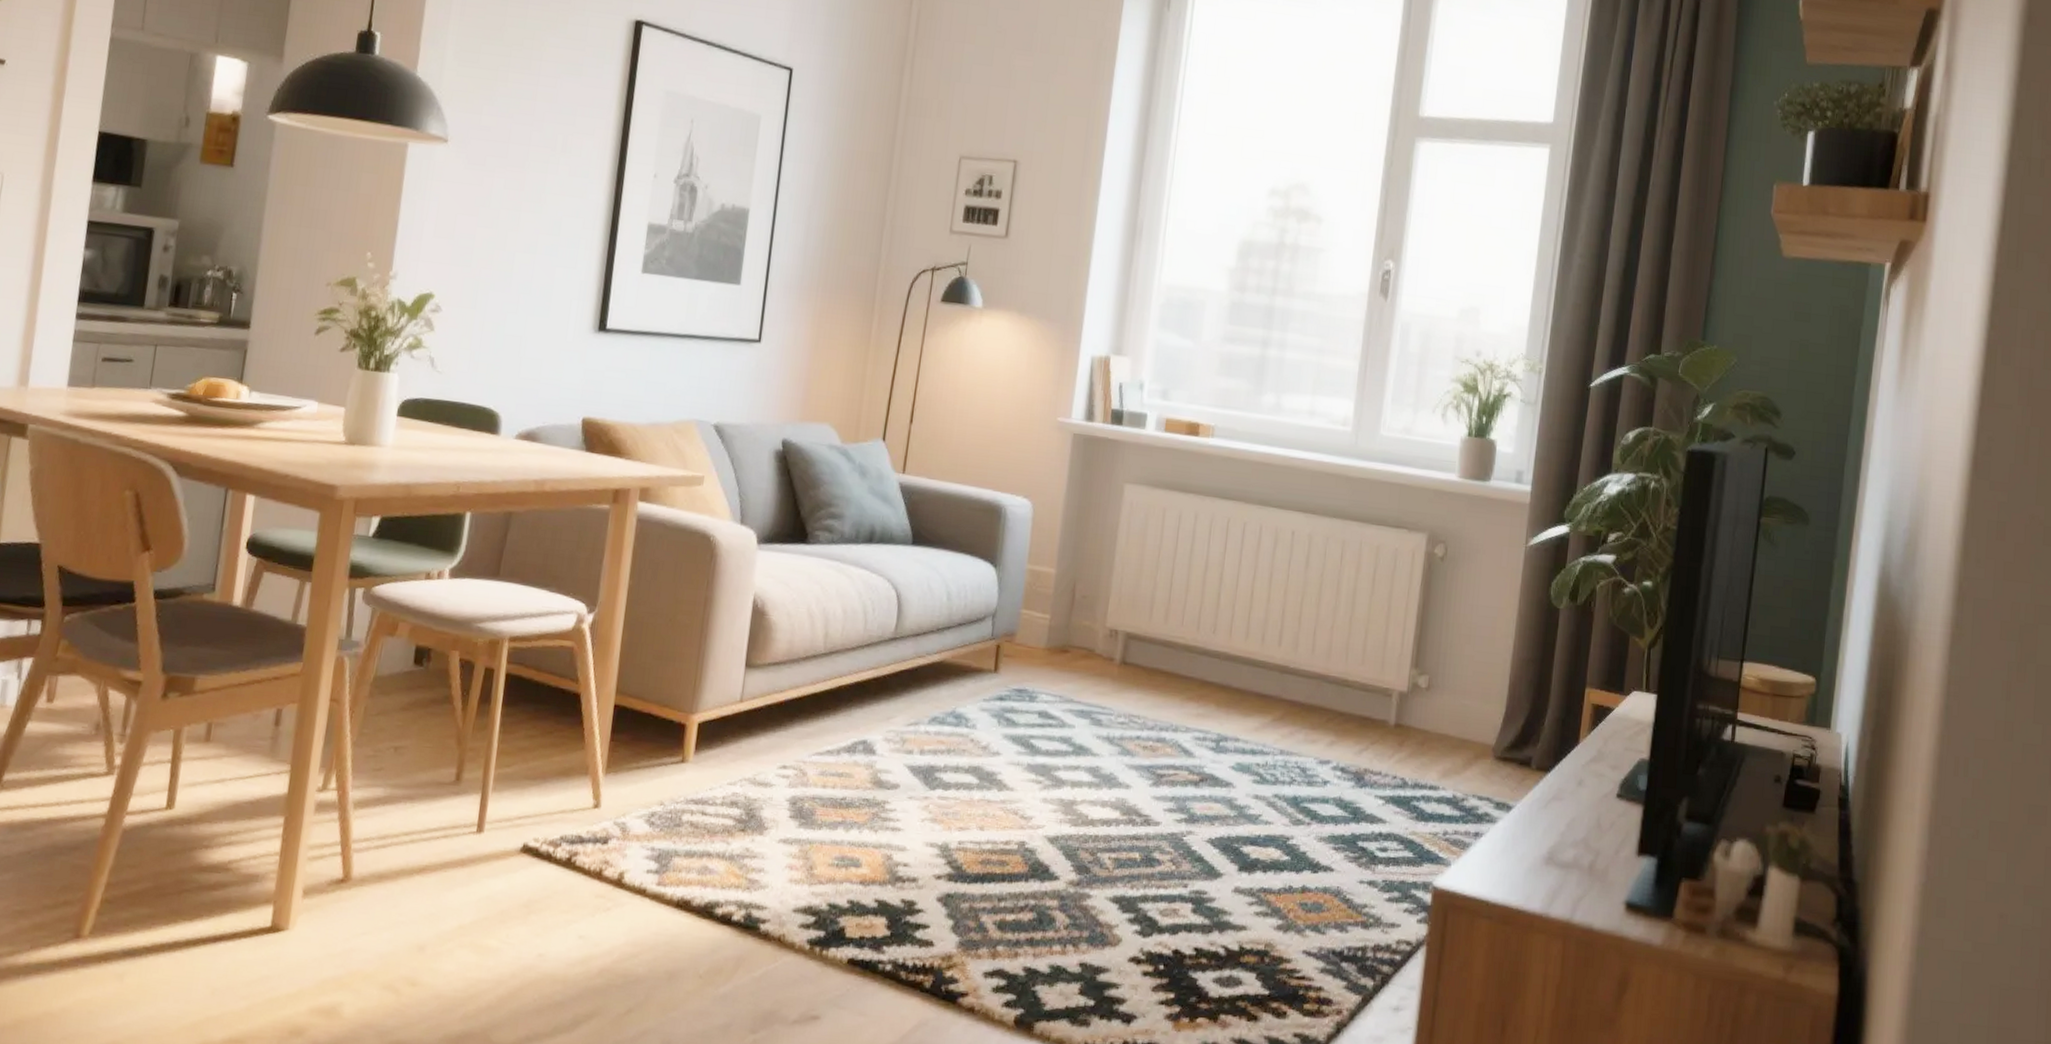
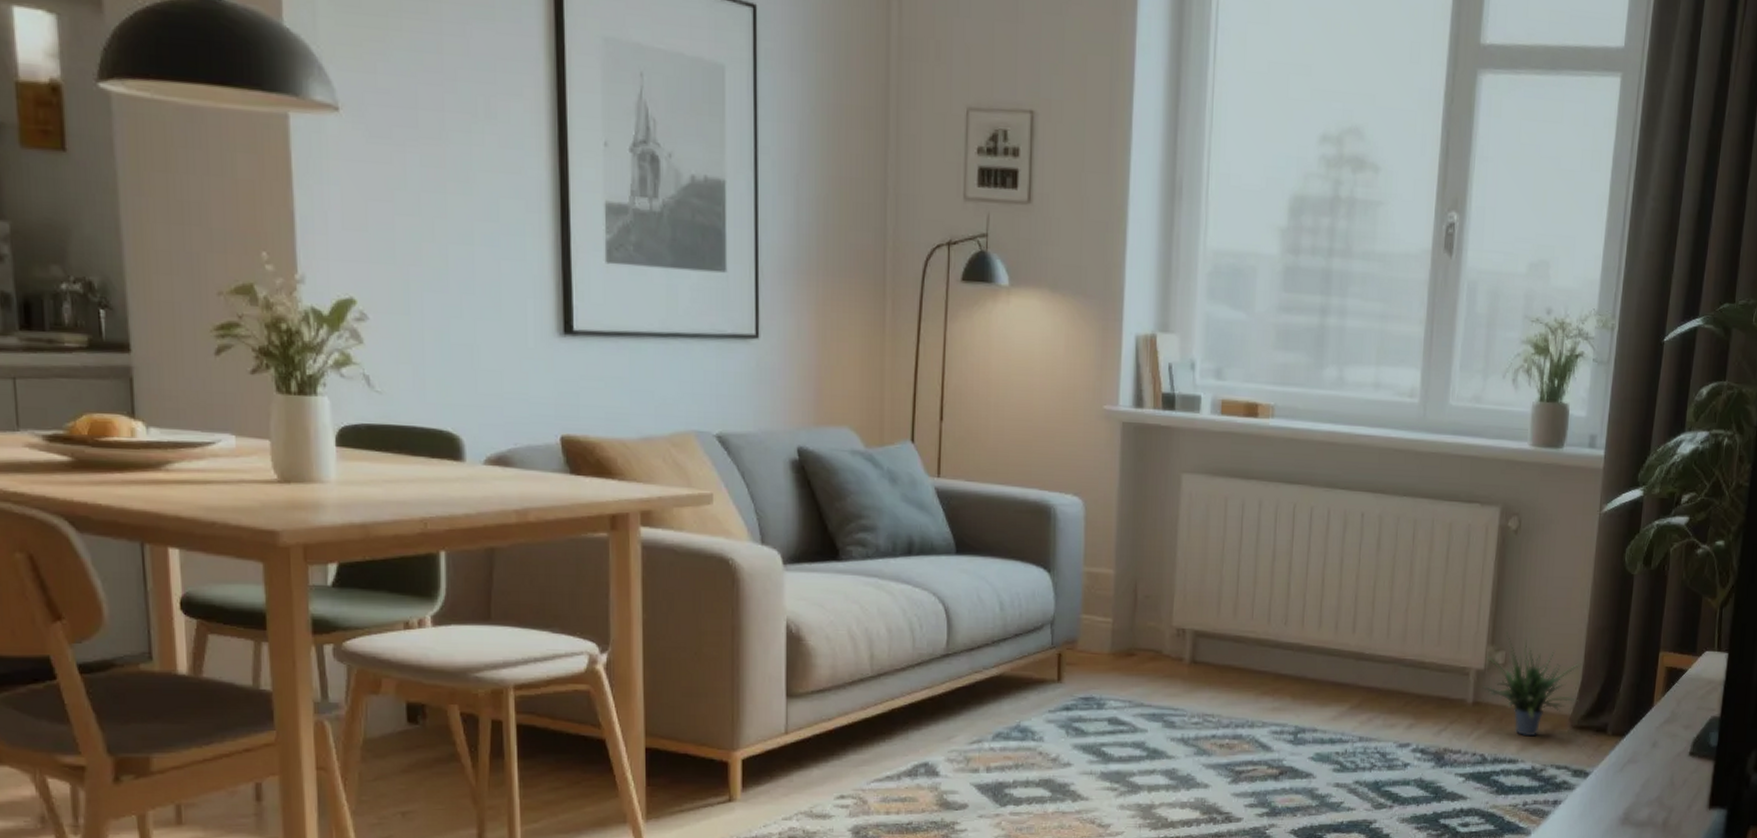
potted plant: none [1405,652,1506,763] -> present [1482,628,1582,737]

